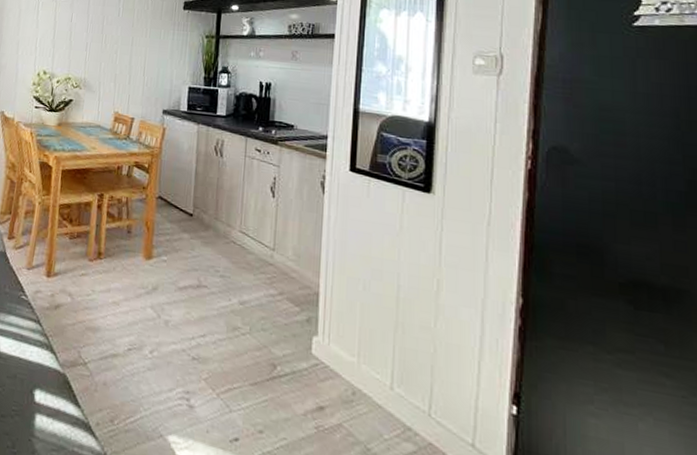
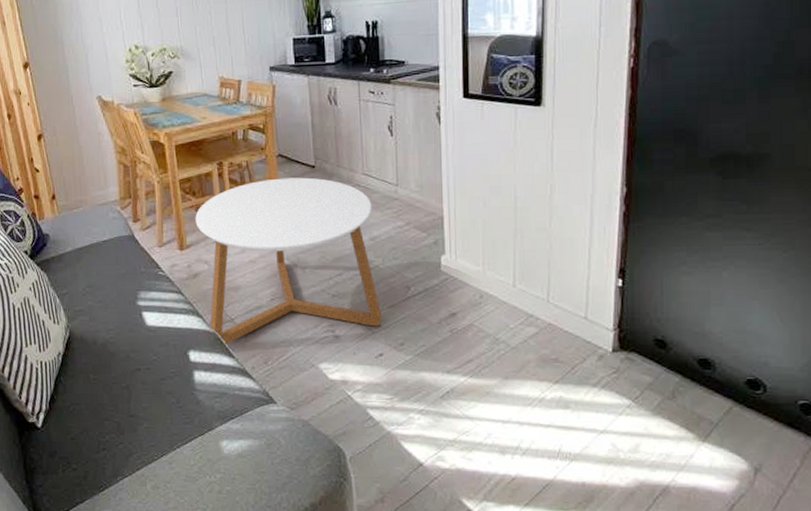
coffee table: none [60,219,246,405] -> present [195,177,383,346]

